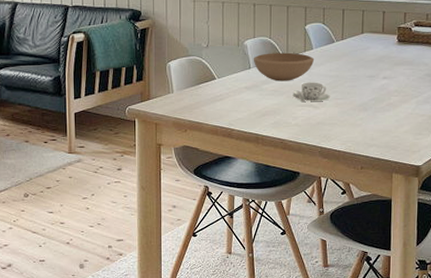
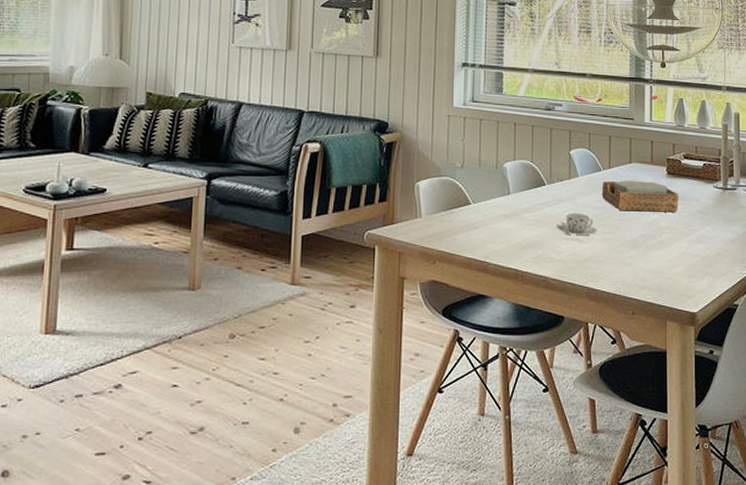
bowl: present [253,52,315,82] -> none [513,178,580,211]
napkin holder: none [334,50,408,78] -> present [601,181,679,212]

